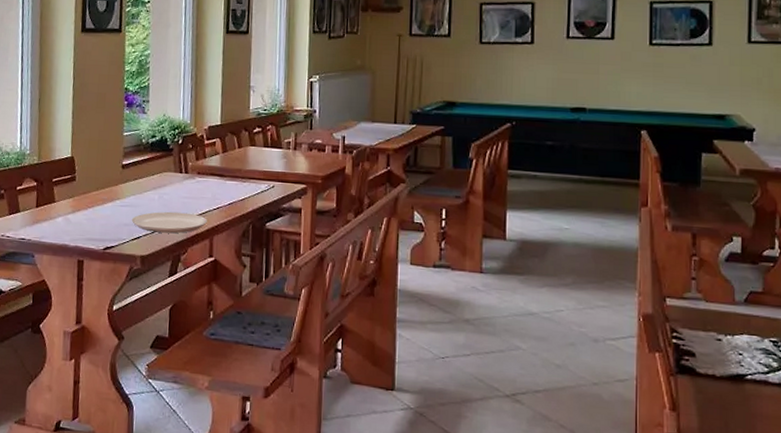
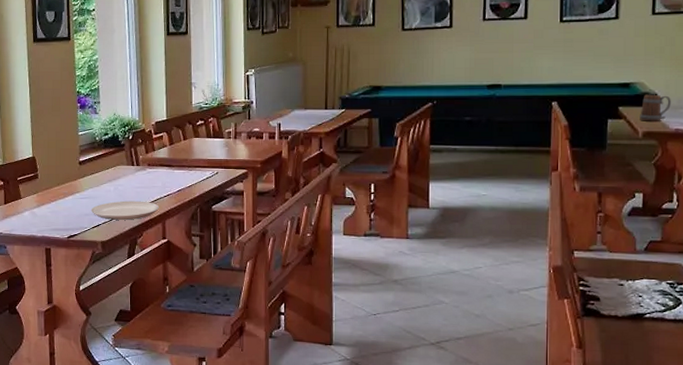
beer mug: none [736,128,770,159] -> present [640,94,671,121]

